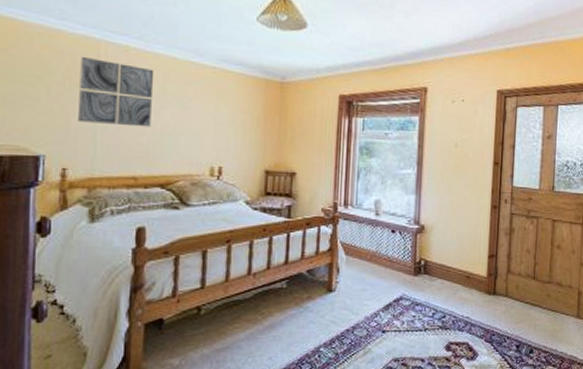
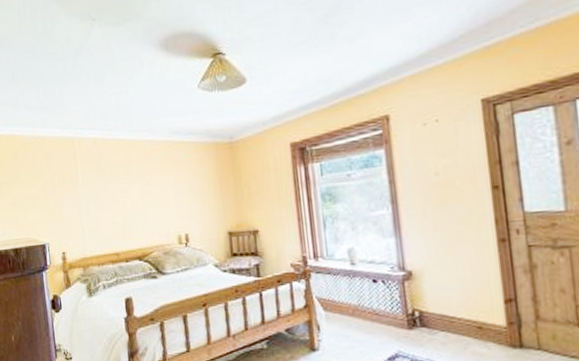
wall art: present [78,56,155,127] -> none [62,154,123,211]

